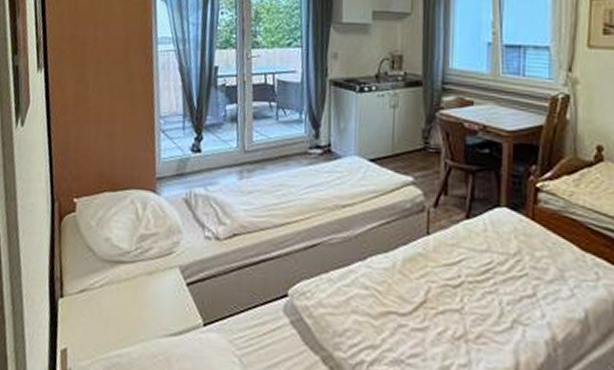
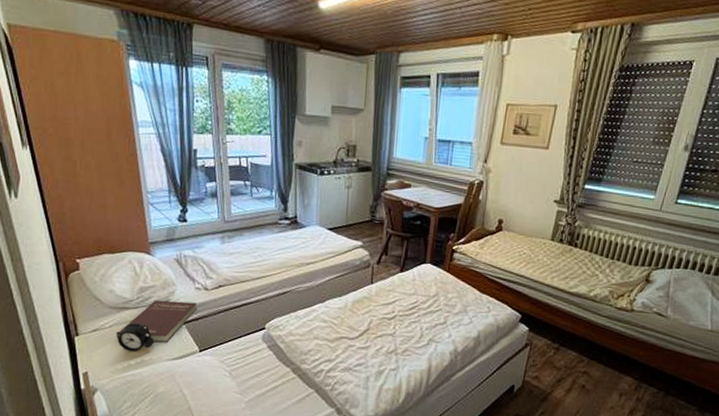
book: none [106,252,205,312] -> present [116,300,198,343]
alarm clock: none [106,281,151,323] -> present [116,322,155,352]

